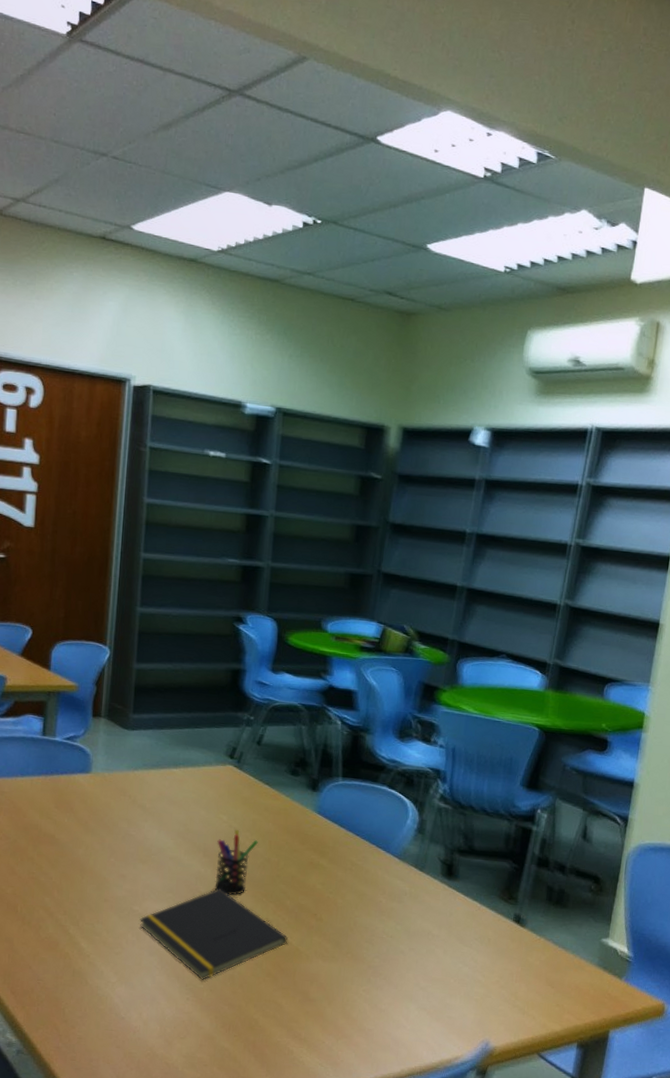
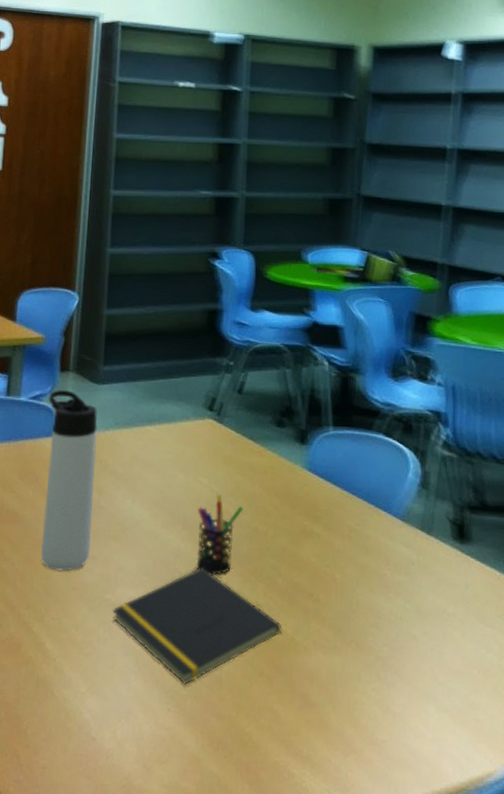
thermos bottle: none [75,732,128,887] -> present [40,389,98,572]

